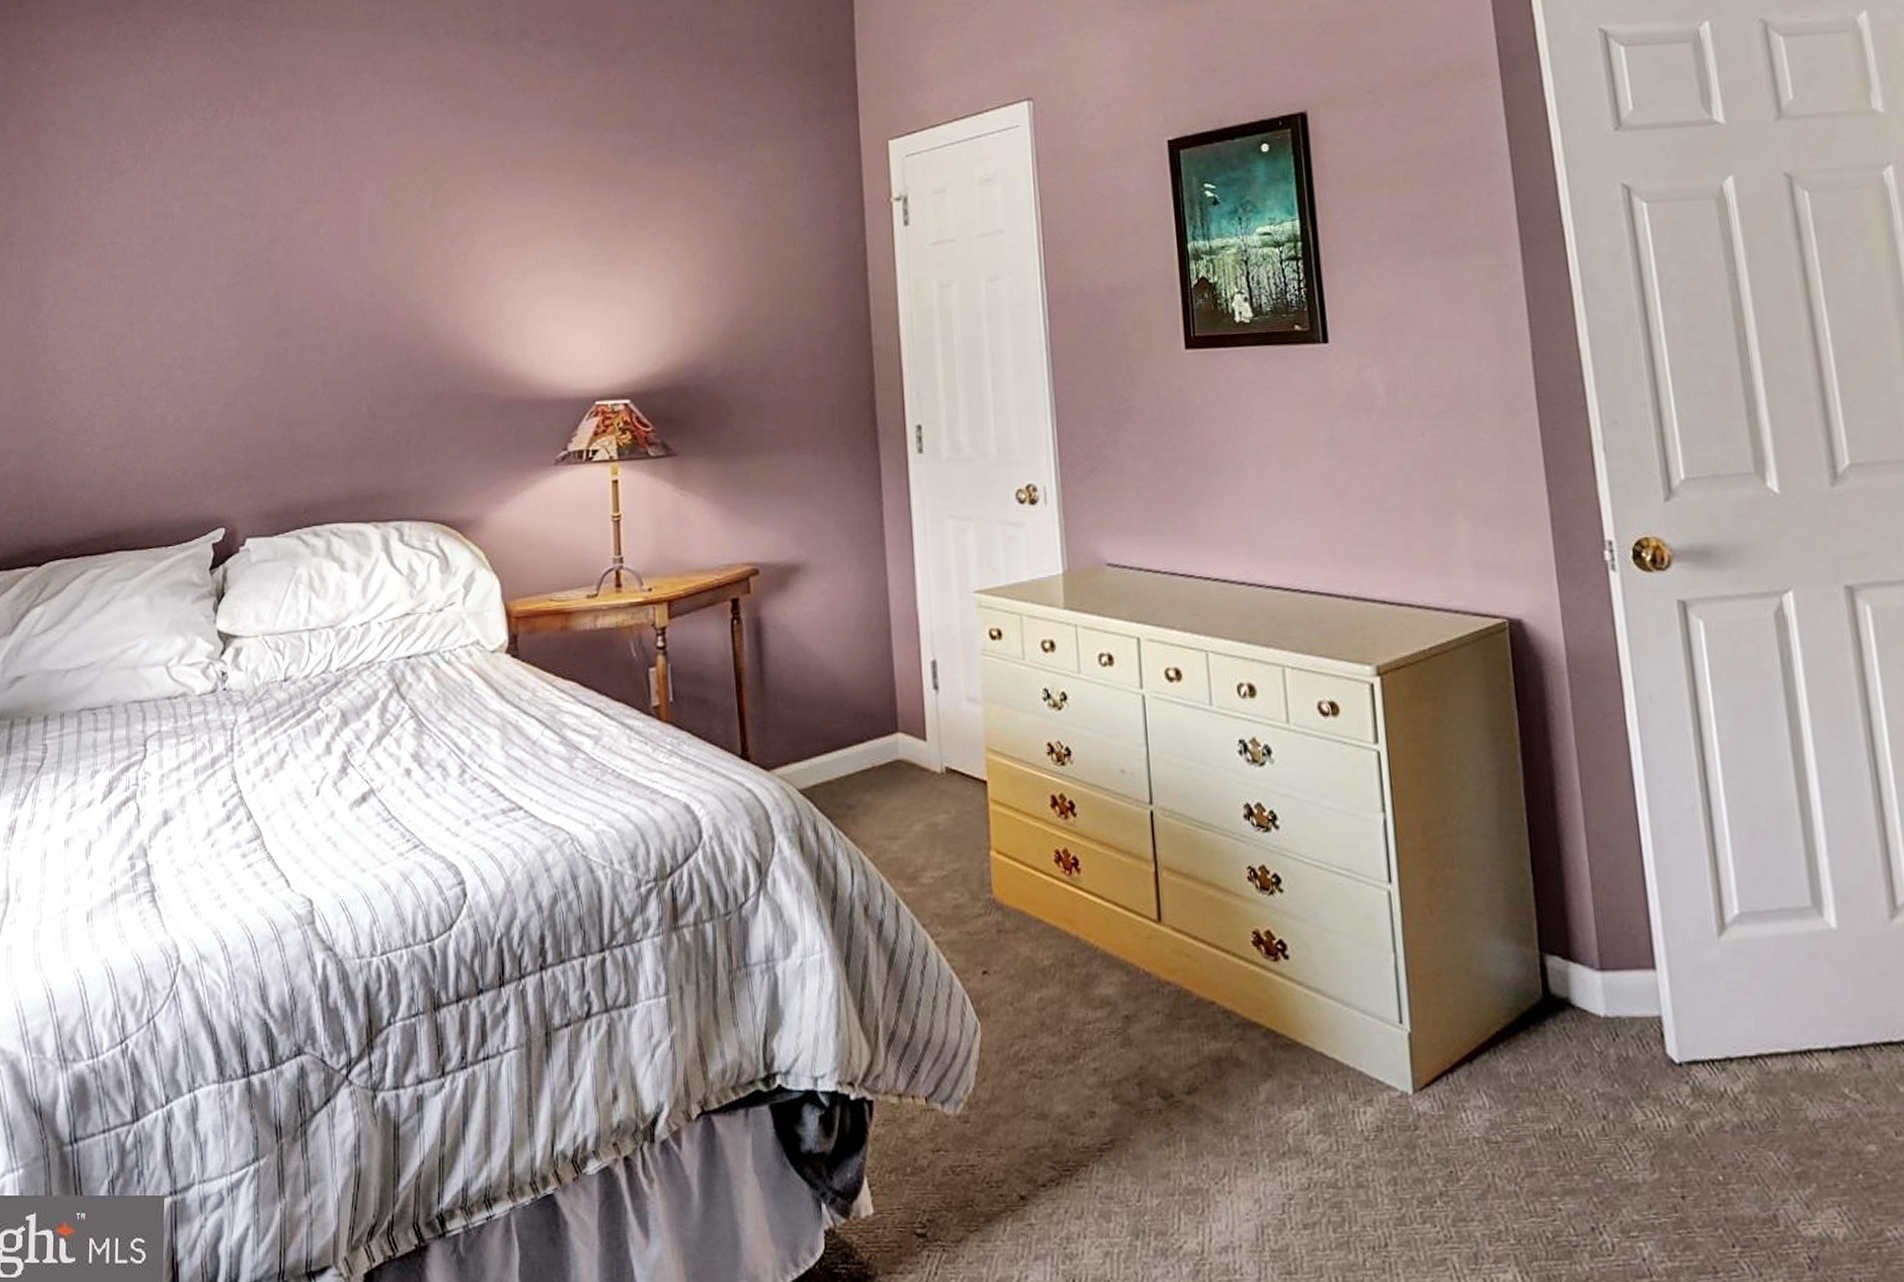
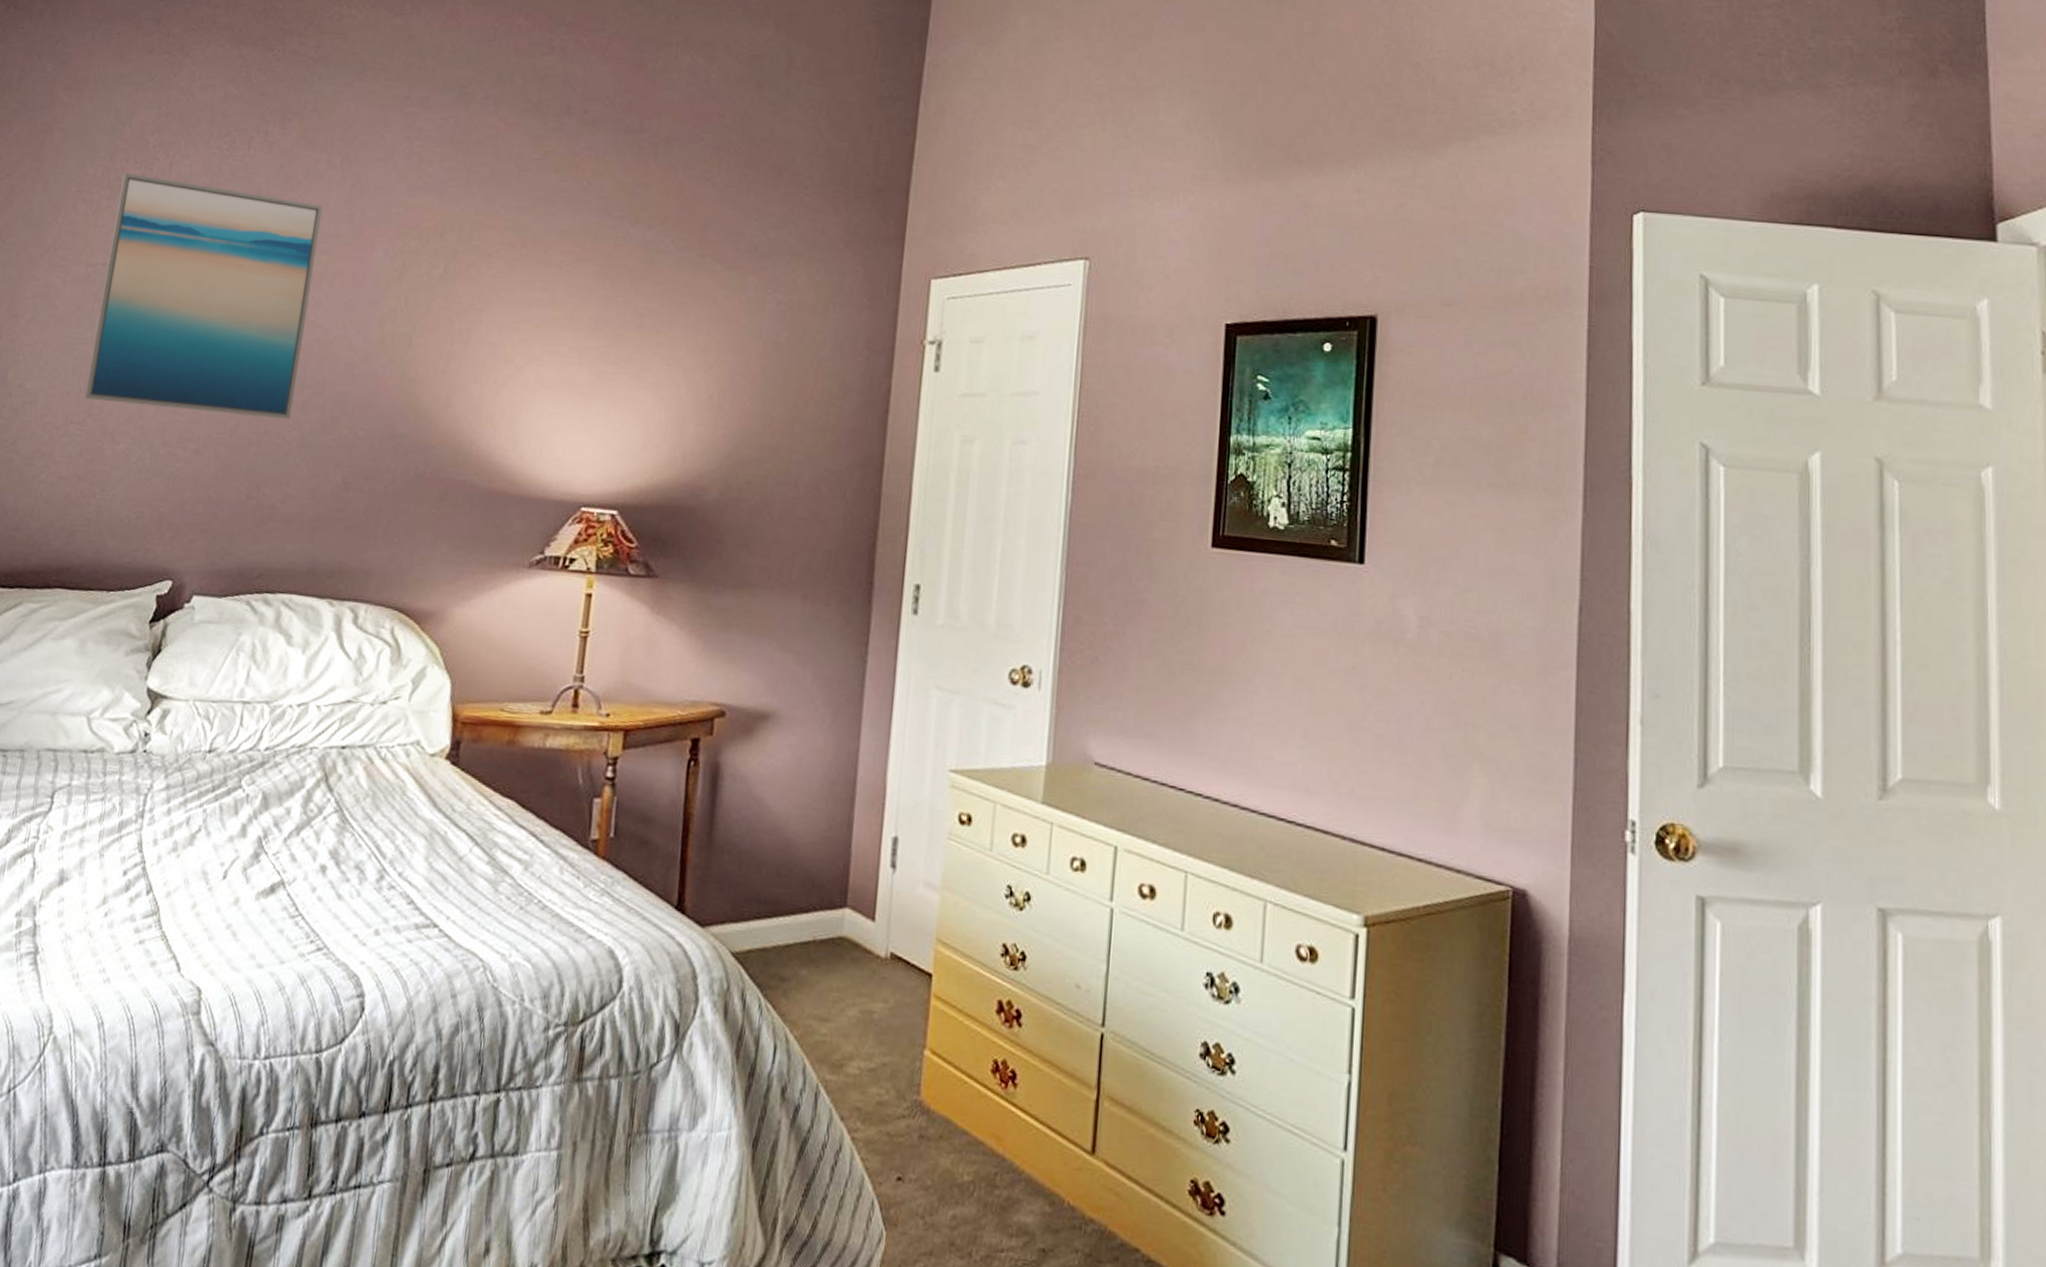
wall art: none [115,154,311,372] -> present [85,172,323,420]

